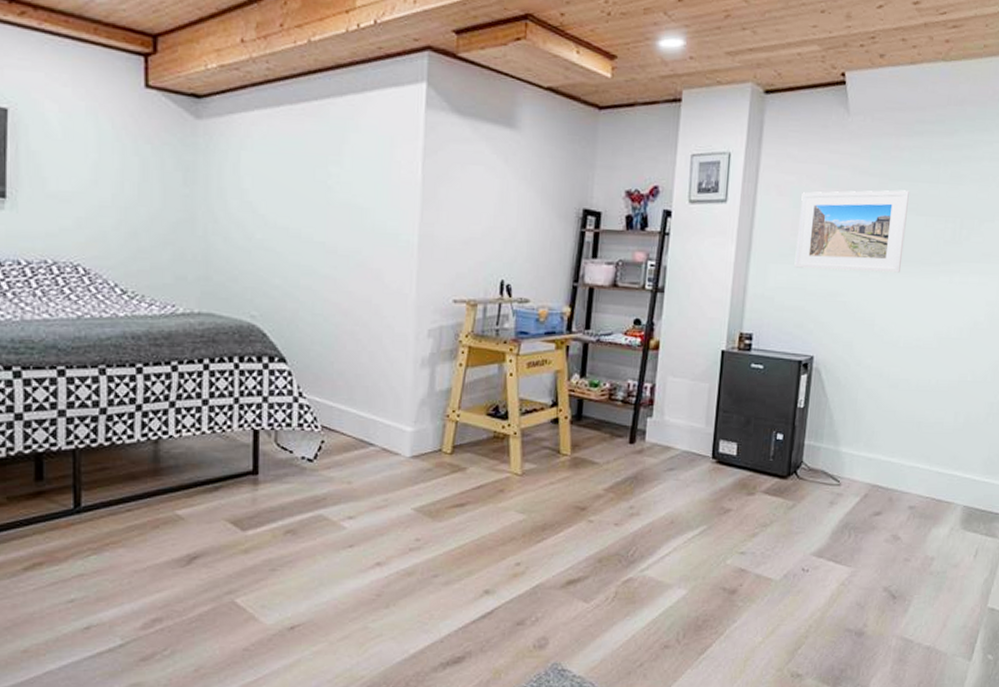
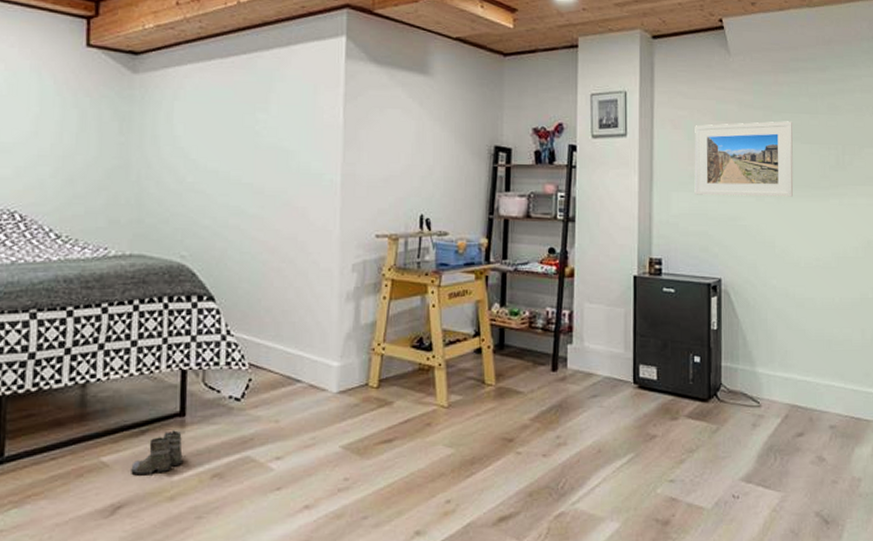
boots: none [206,487,256,529] -> present [131,430,183,475]

